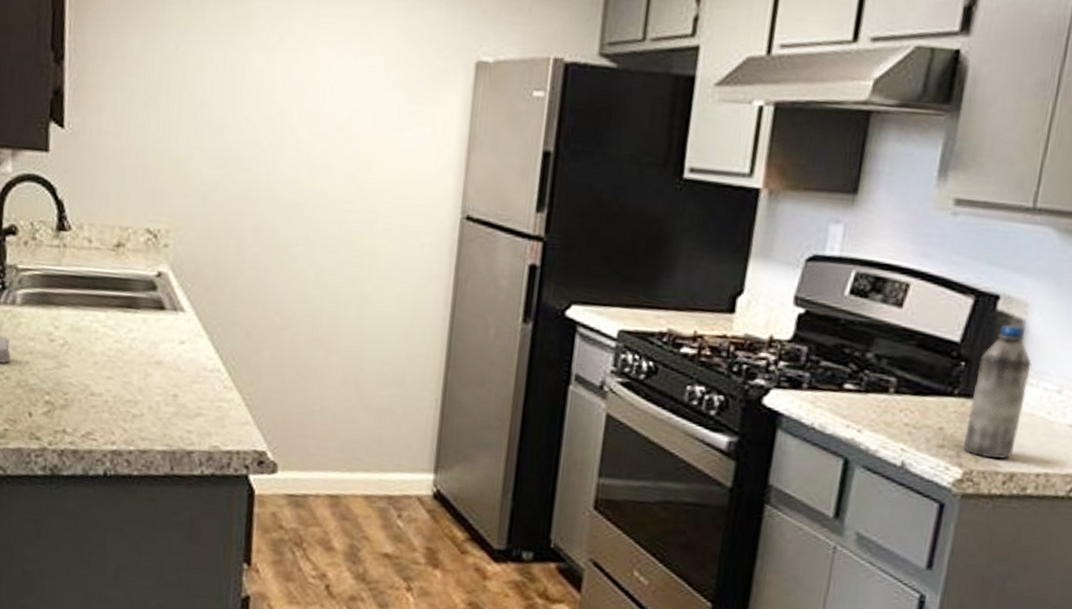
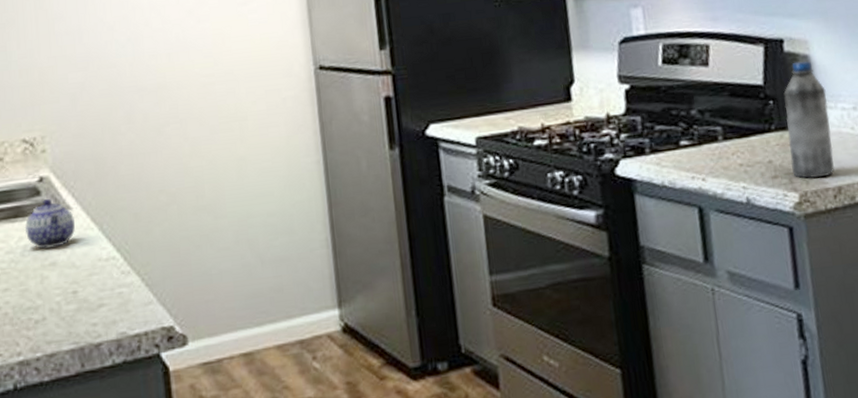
teapot: none [136,296,186,348] -> present [24,199,75,249]

